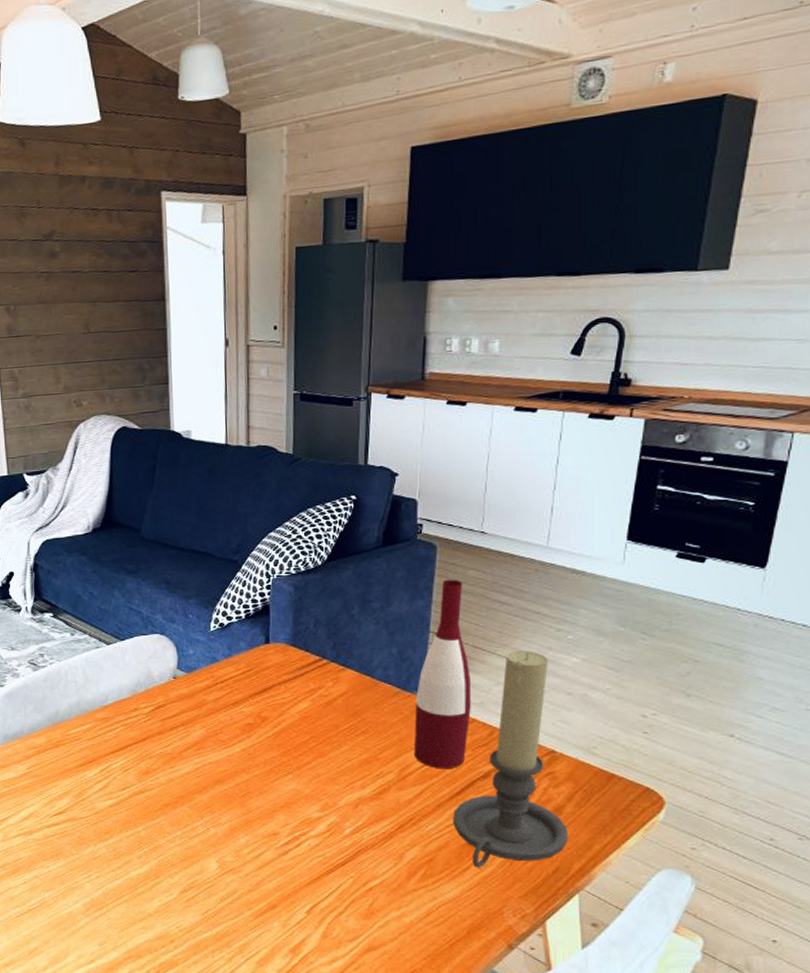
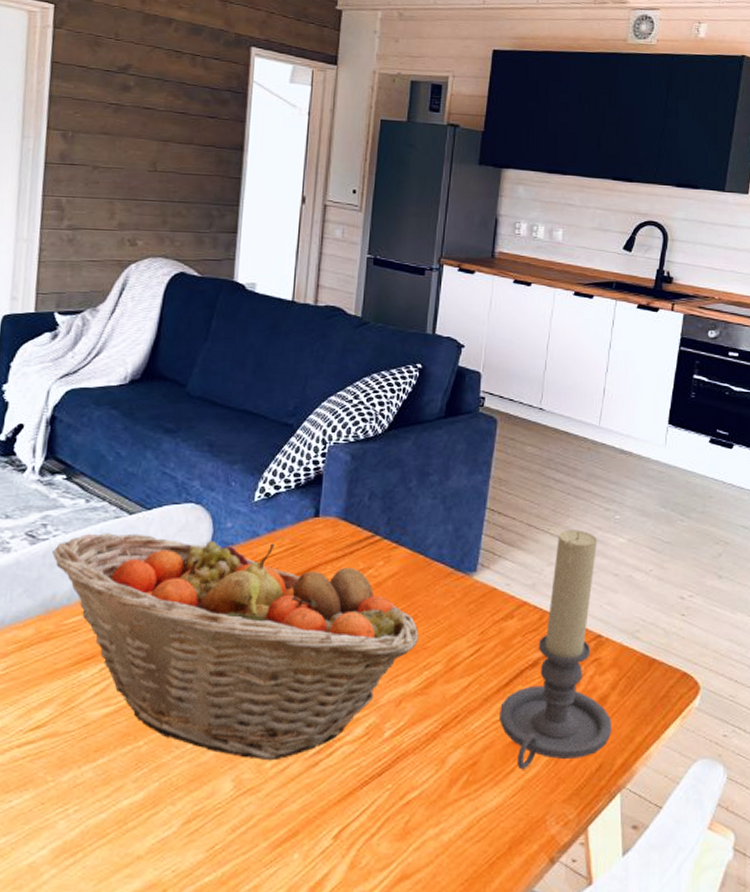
fruit basket: none [51,660,370,848] -> present [52,533,419,761]
wine bottle: present [413,579,471,768] -> none [463,454,524,657]

